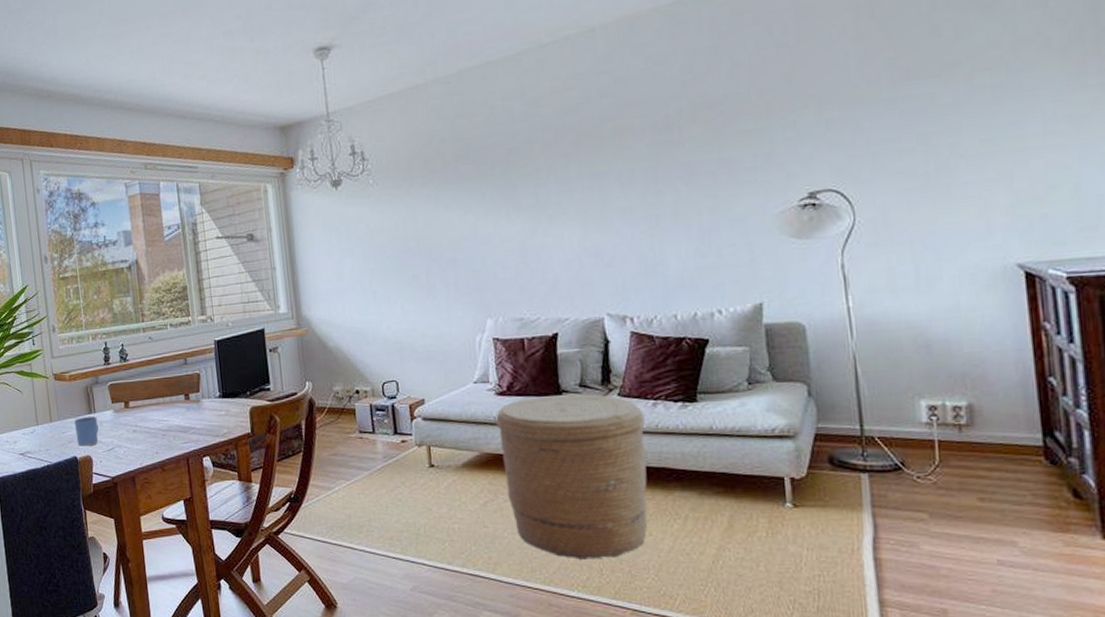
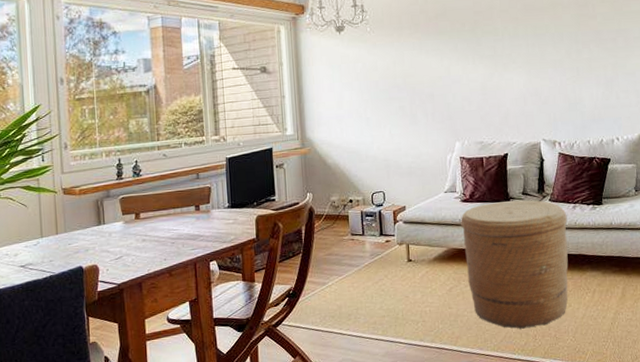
mug: present [74,416,99,447] -> none [82,227,107,257]

